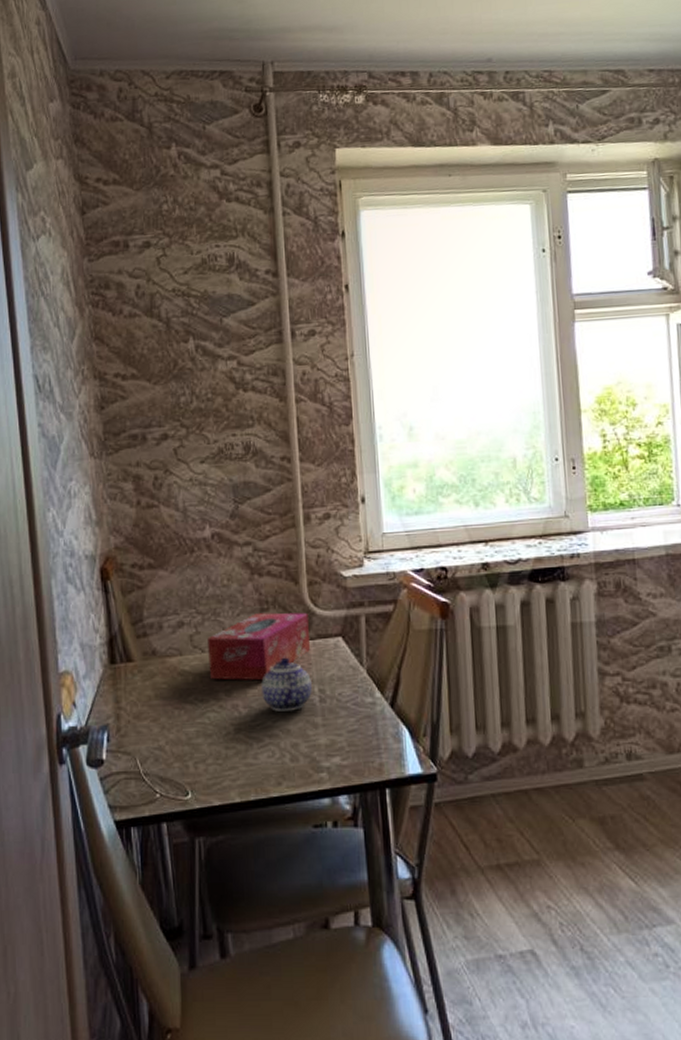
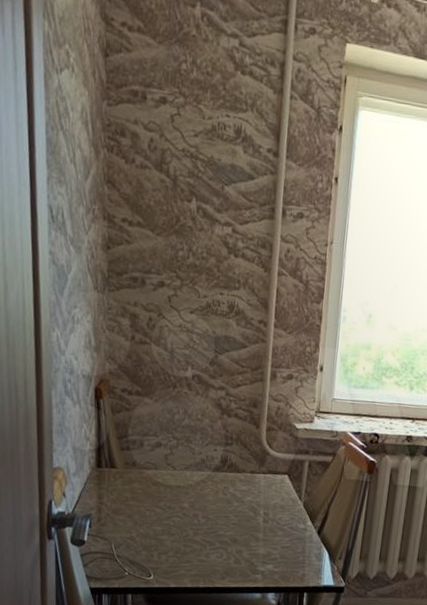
tissue box: present [208,612,311,681] -> none [178,446,263,499]
teapot: present [261,657,313,712] -> none [218,484,260,526]

